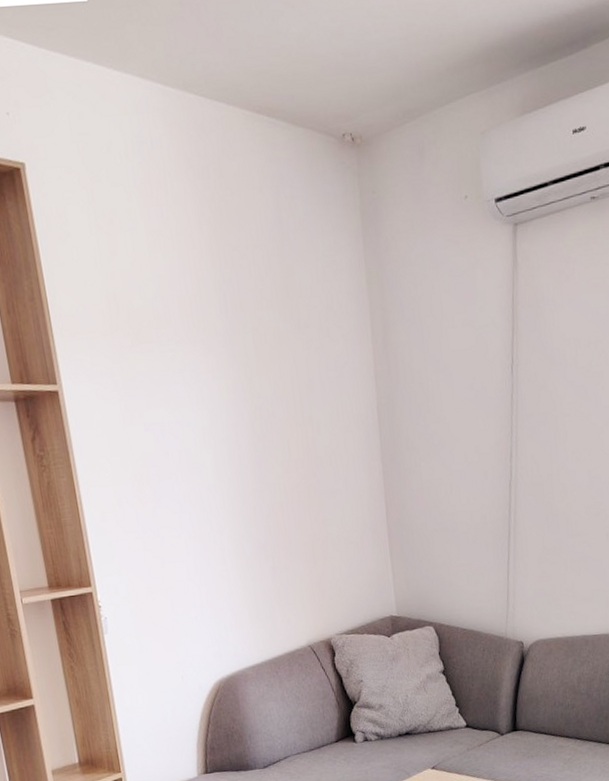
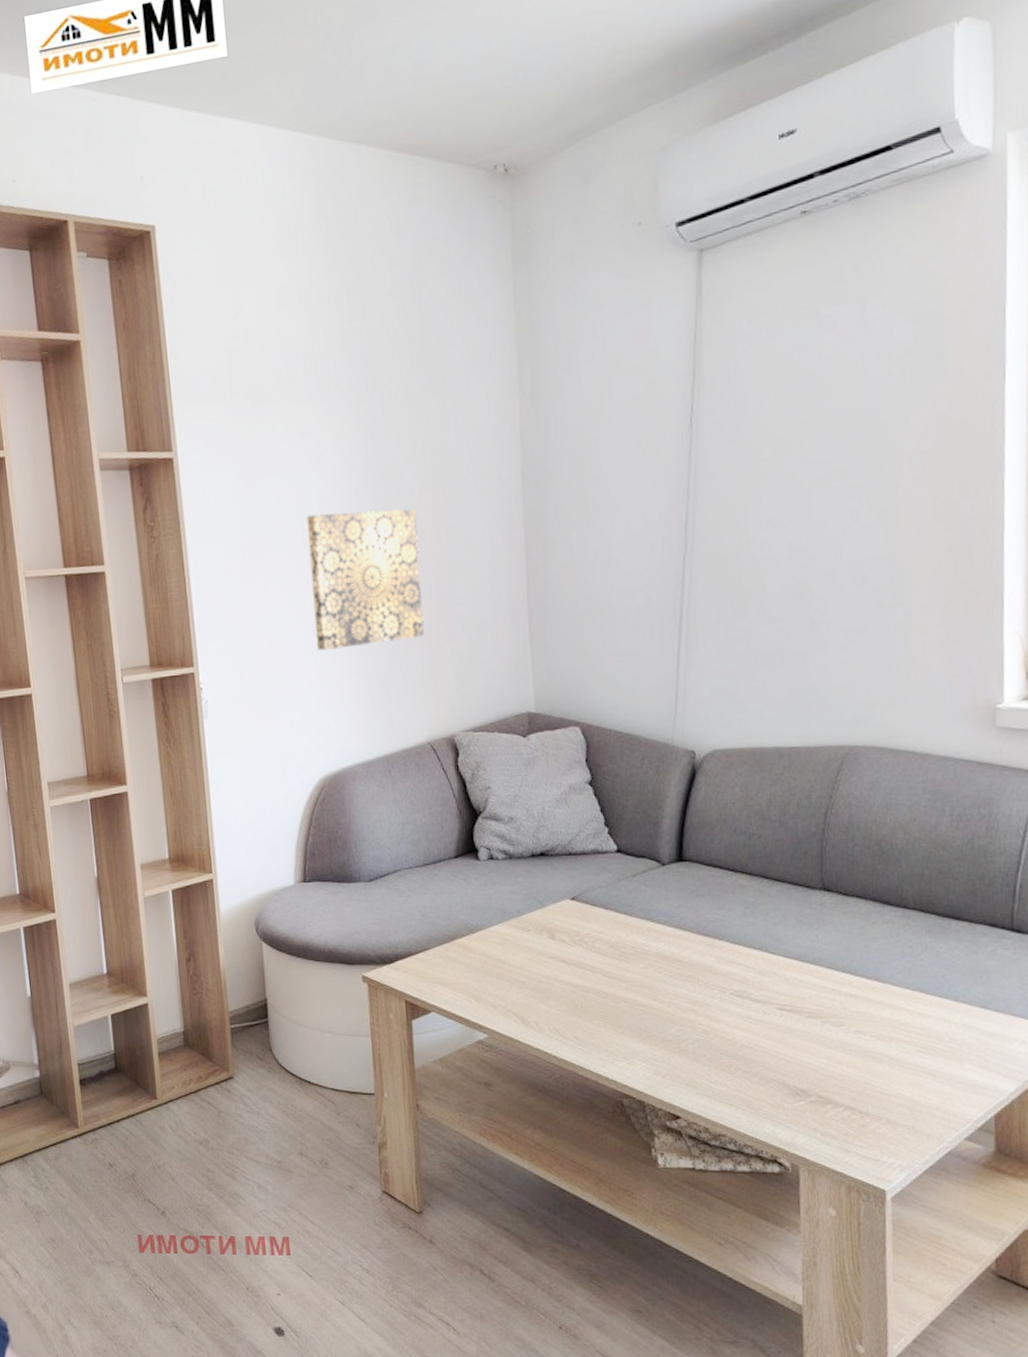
wall art: none [190,441,301,569] -> present [306,508,424,651]

